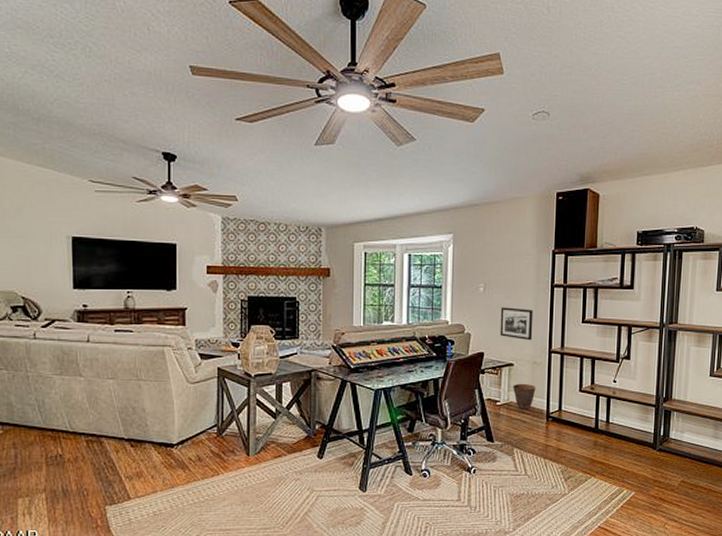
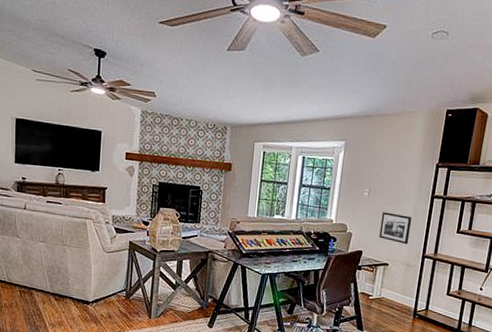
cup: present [512,383,536,410] -> none [385,281,407,306]

